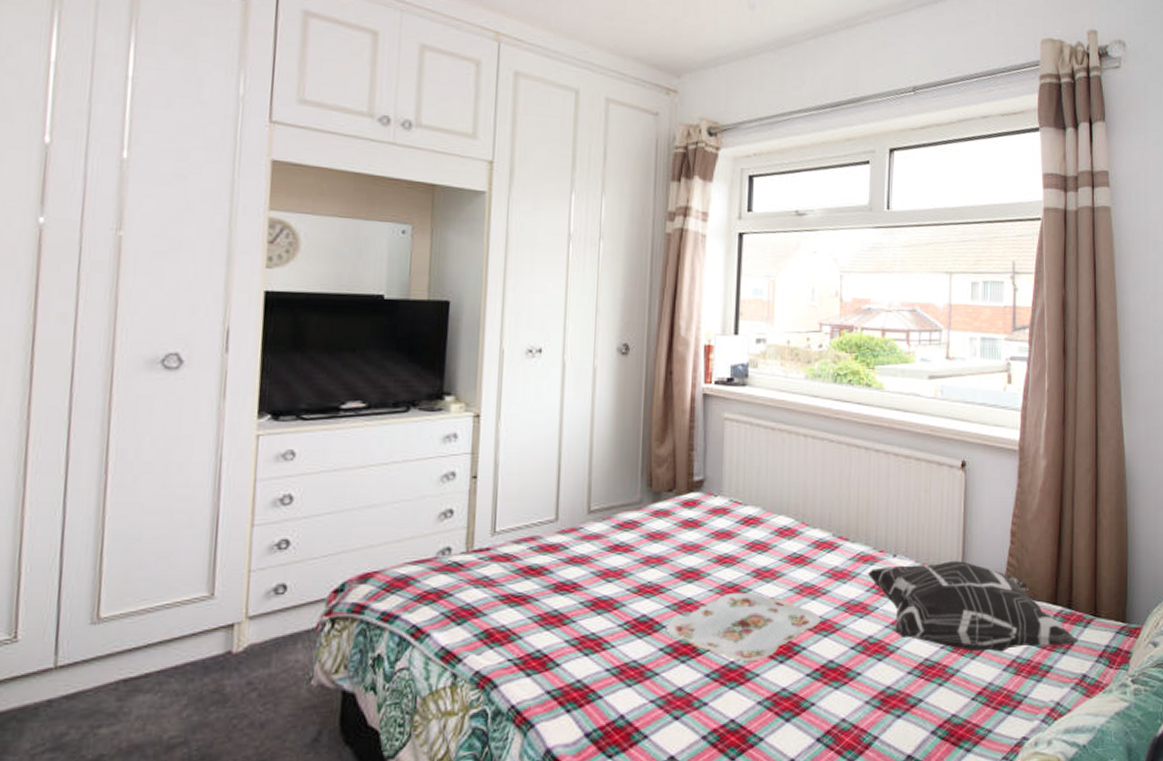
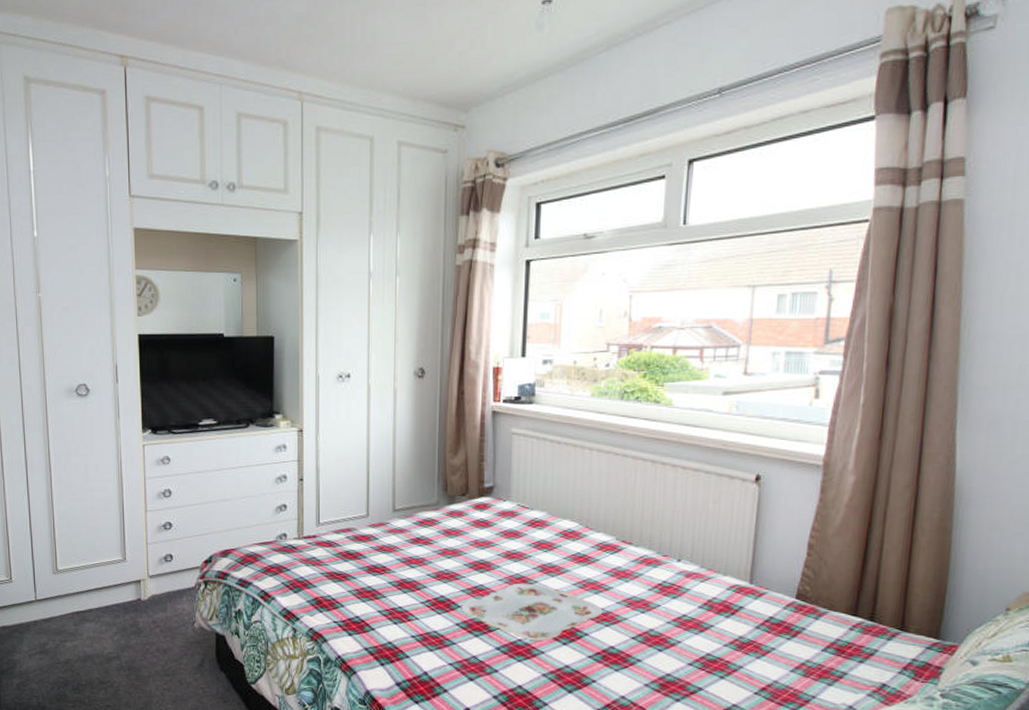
decorative pillow: present [867,560,1078,652] -> none [650,567,879,655]

